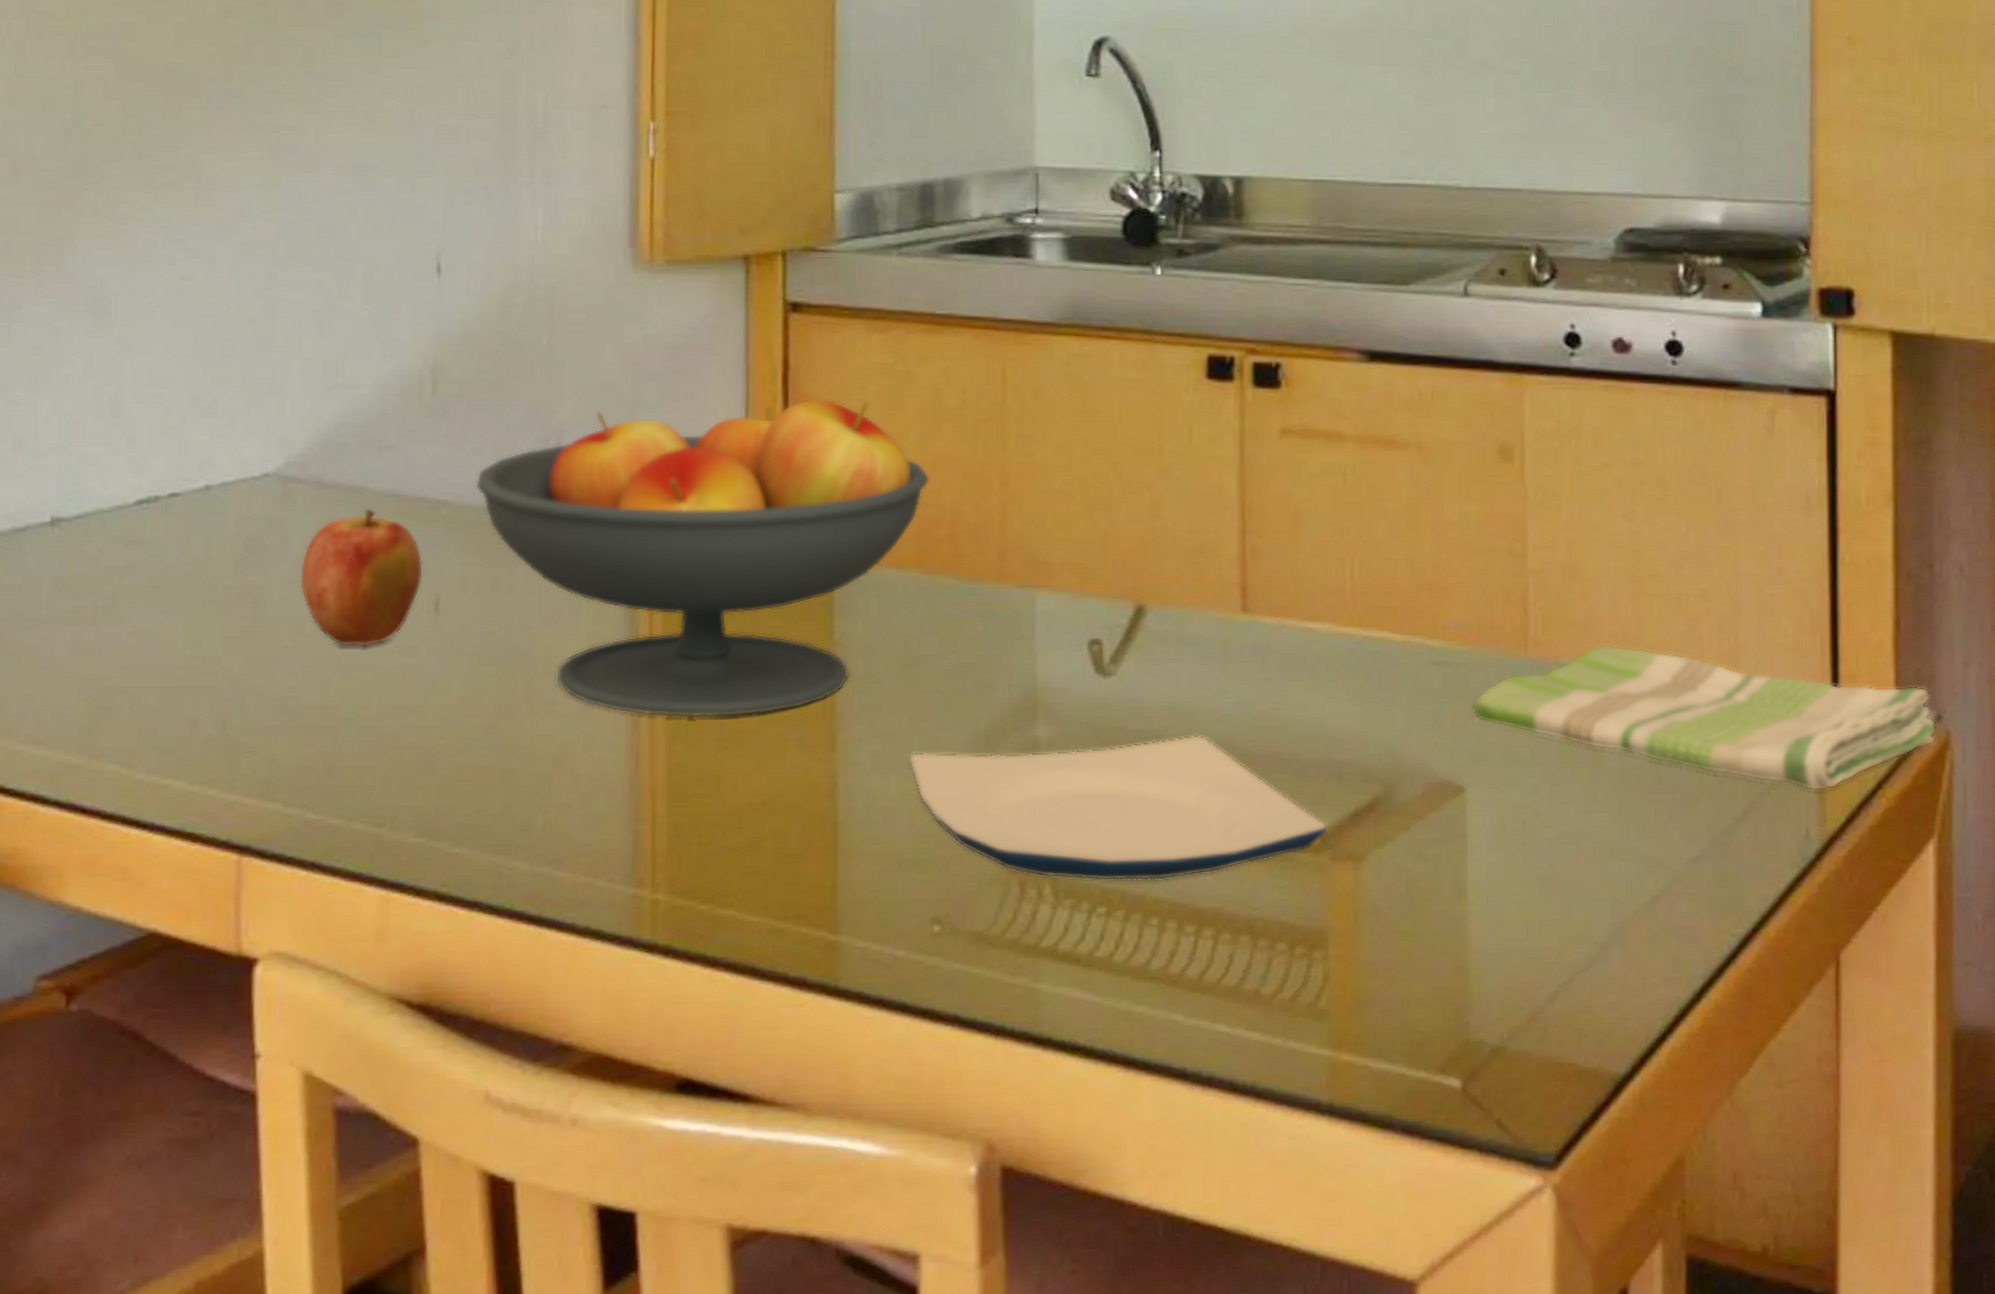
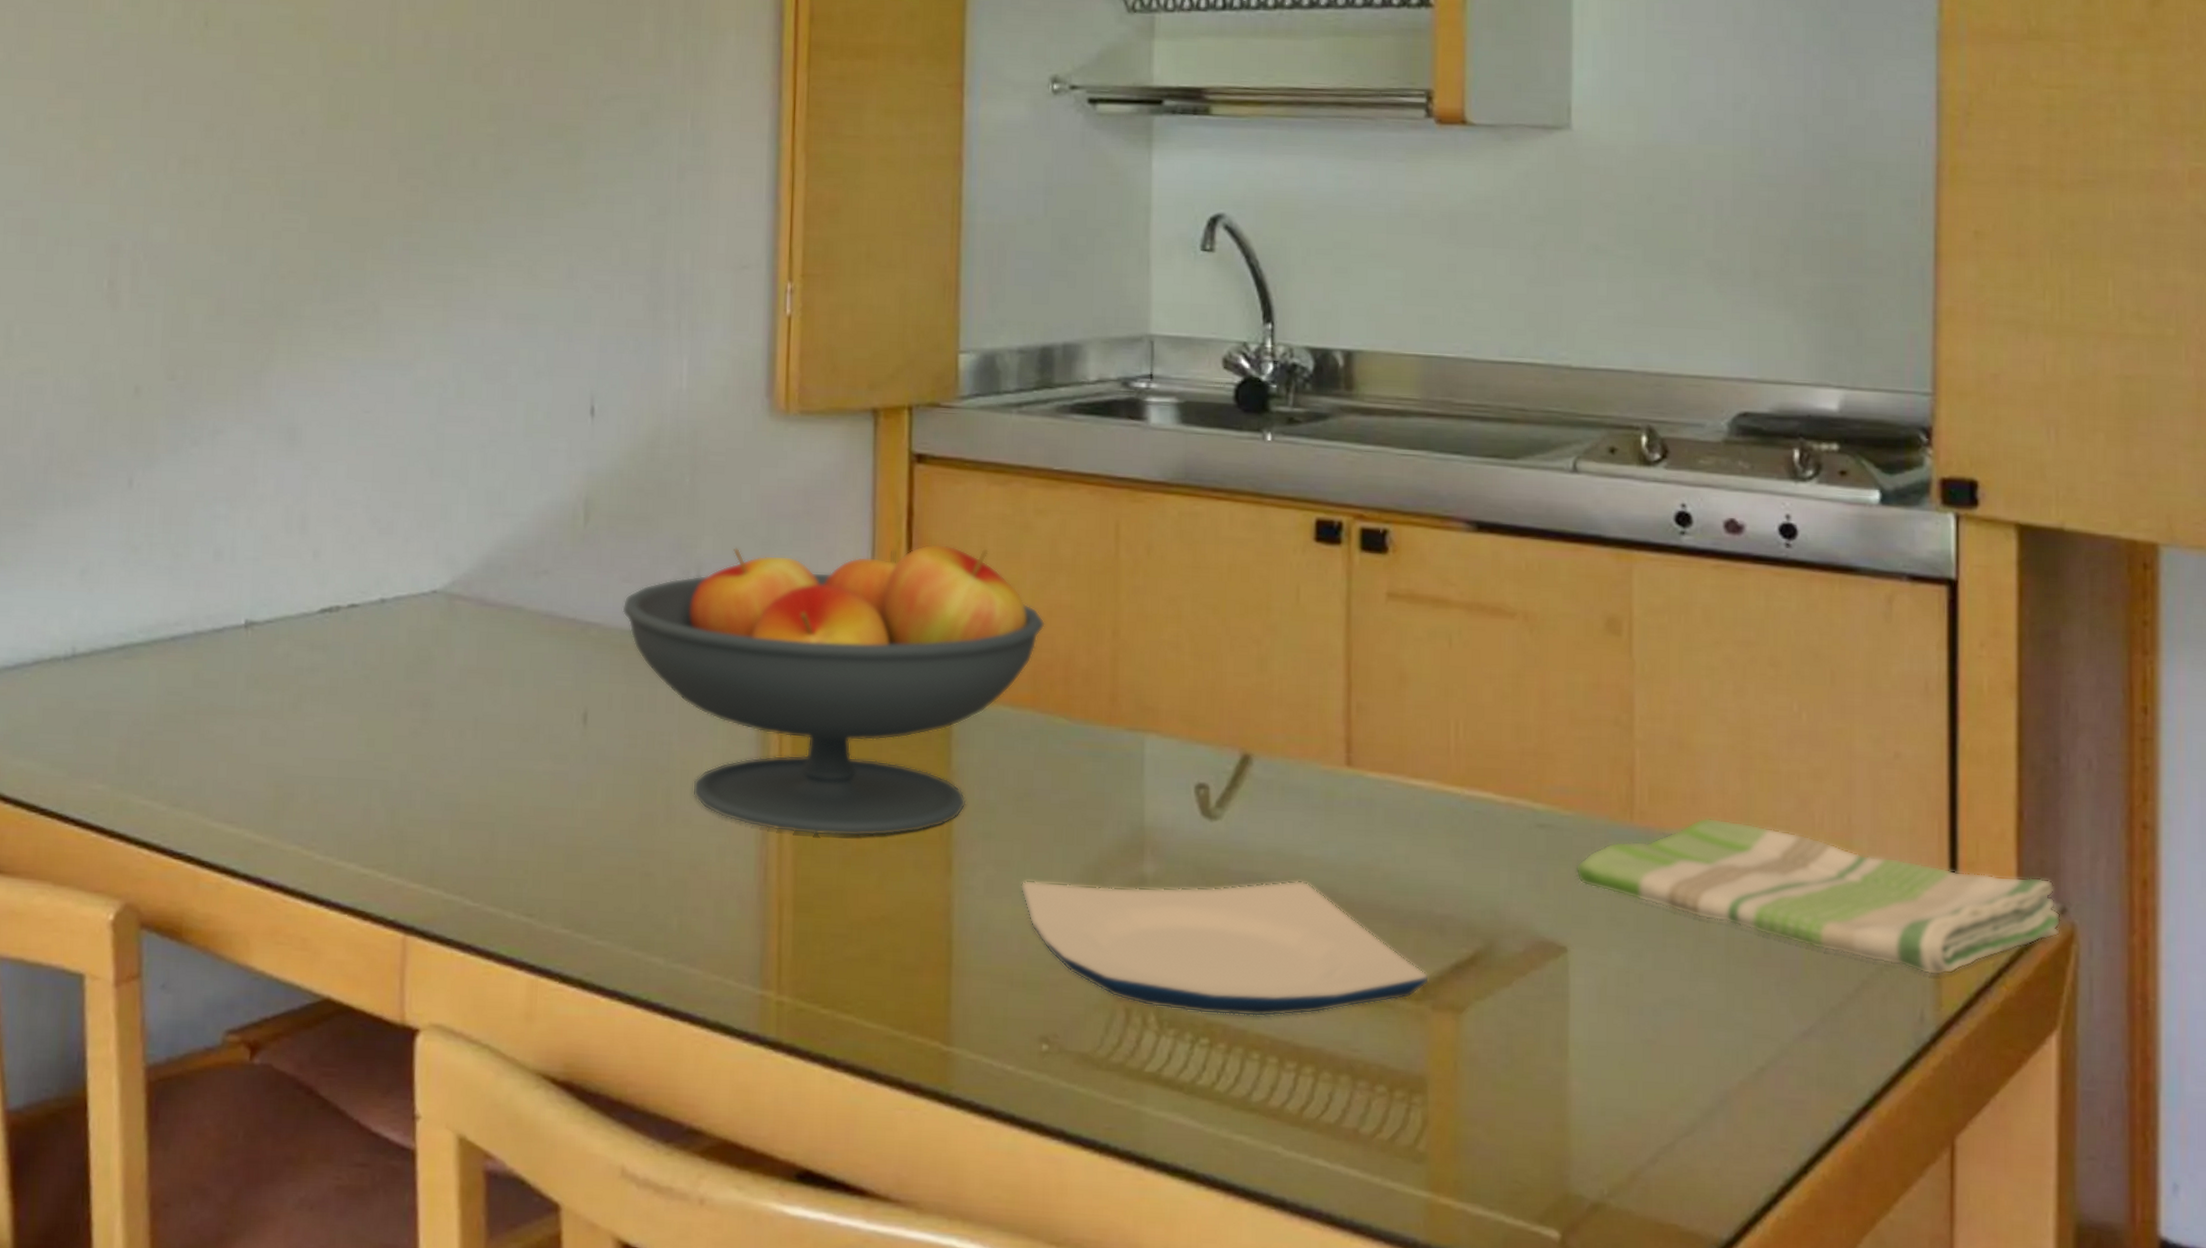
apple: present [299,508,424,647] -> none [462,626,574,752]

